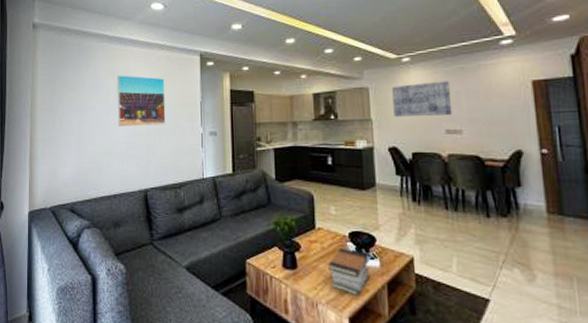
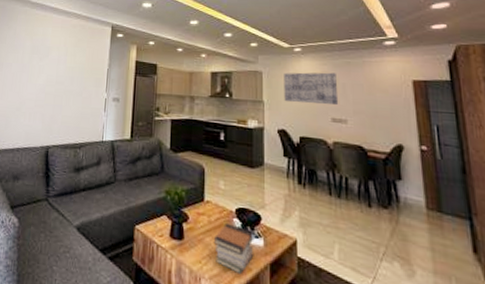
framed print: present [116,75,166,126] -> none [29,37,77,87]

